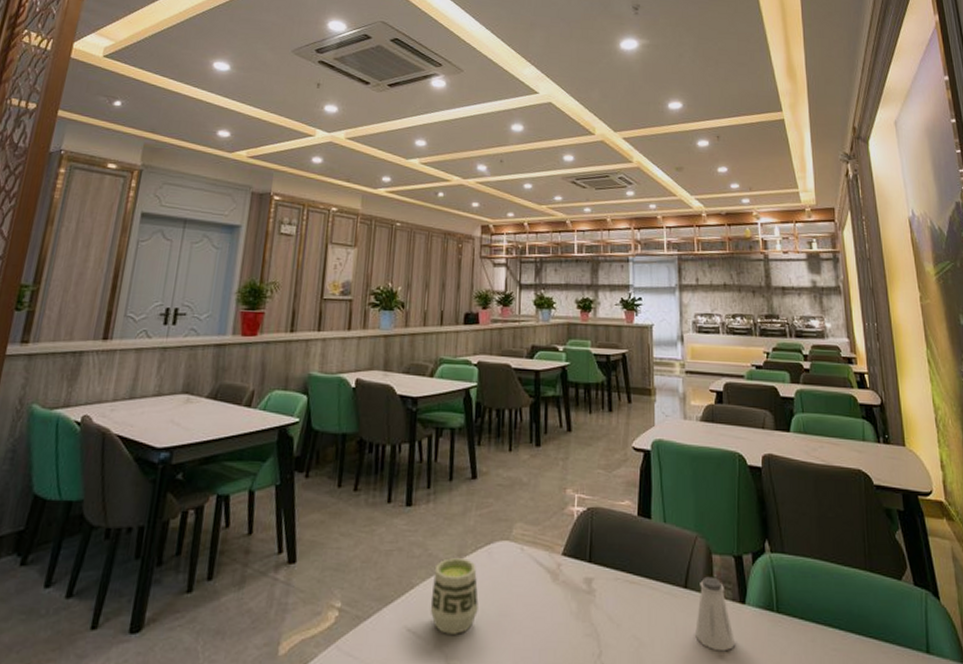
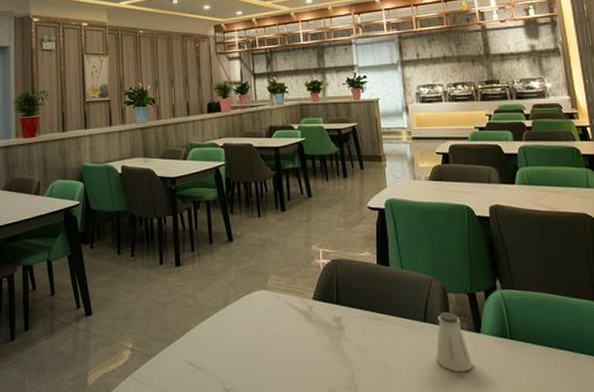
cup: present [430,558,479,634] -> none [204,306,245,365]

